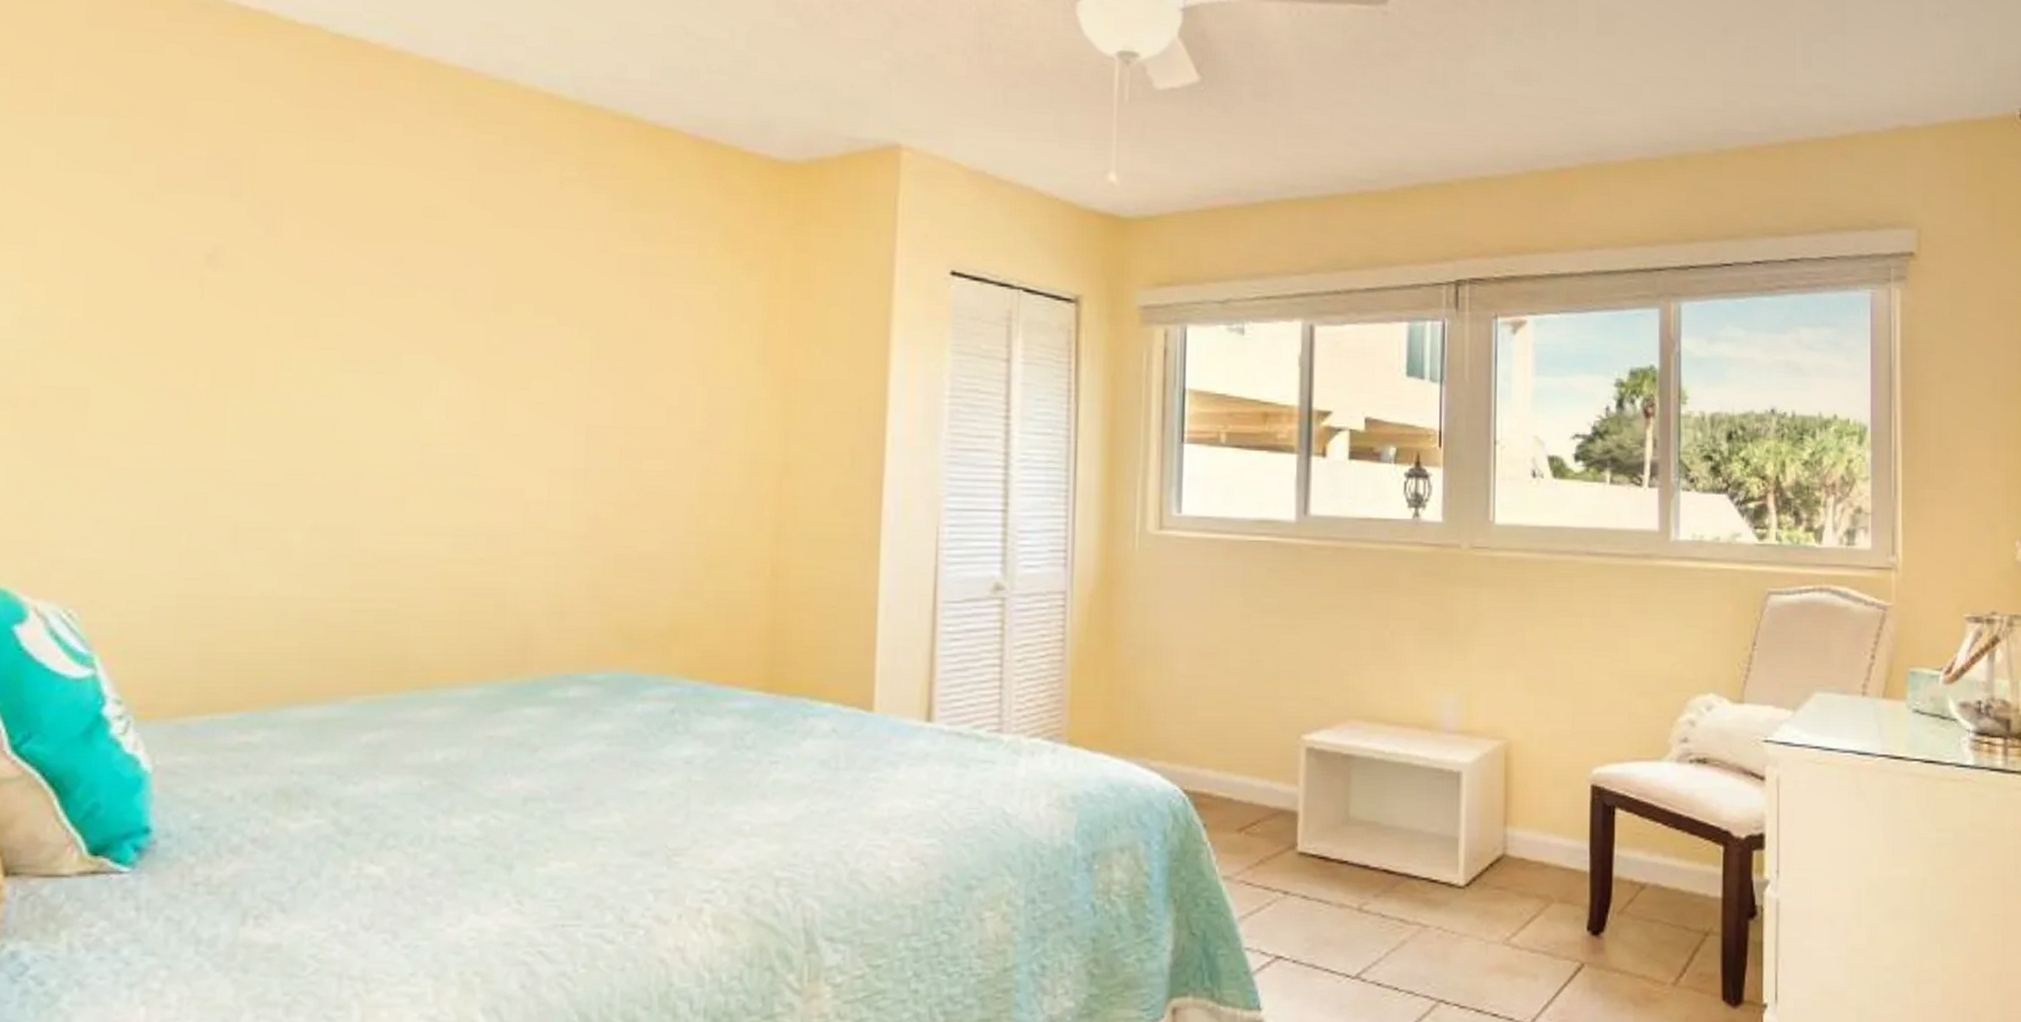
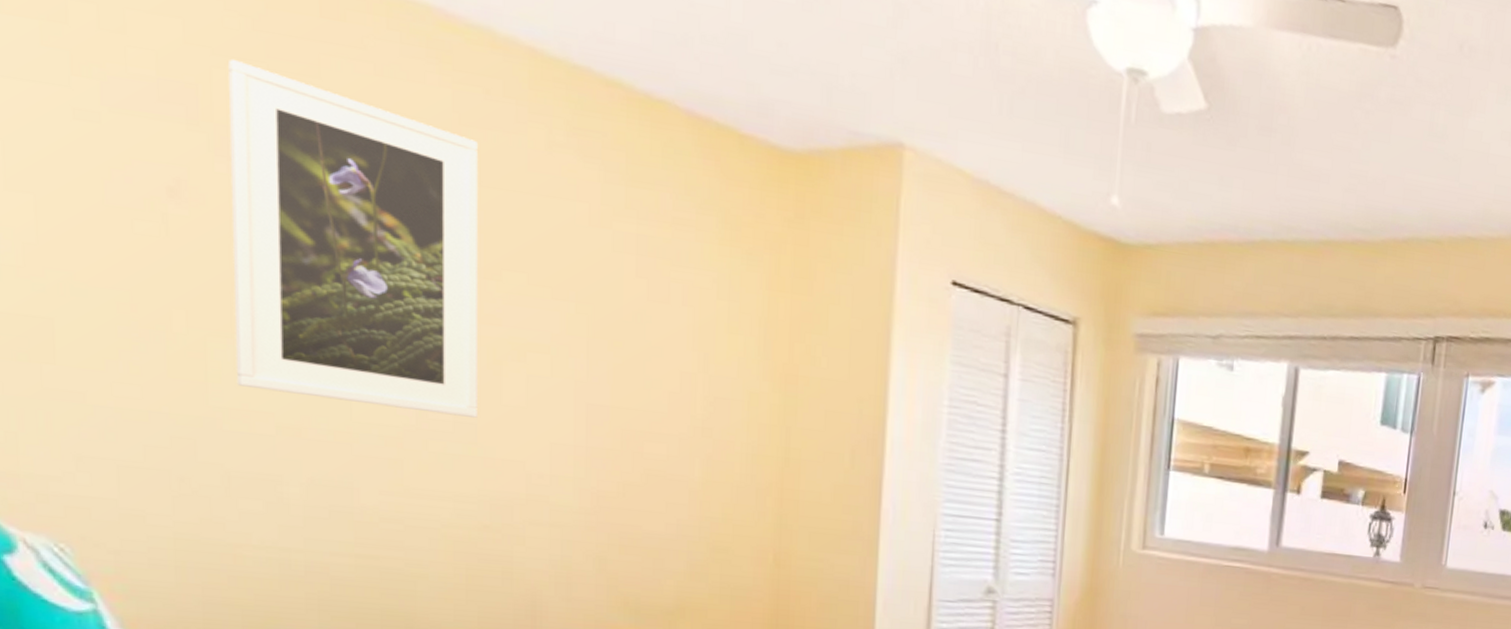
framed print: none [252,133,496,449] -> present [228,58,479,418]

